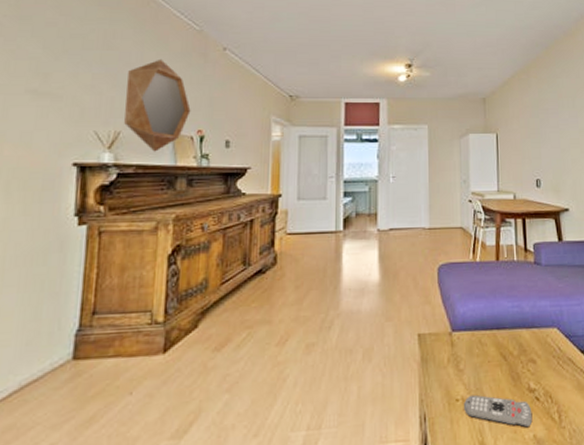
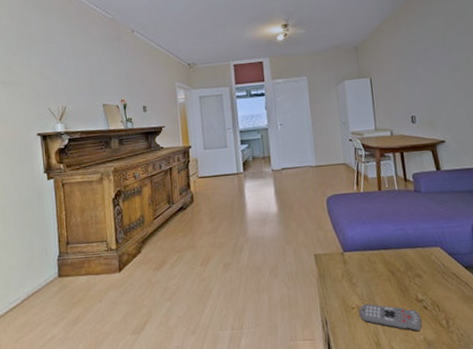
home mirror: present [124,59,191,152] -> none [65,45,114,120]

